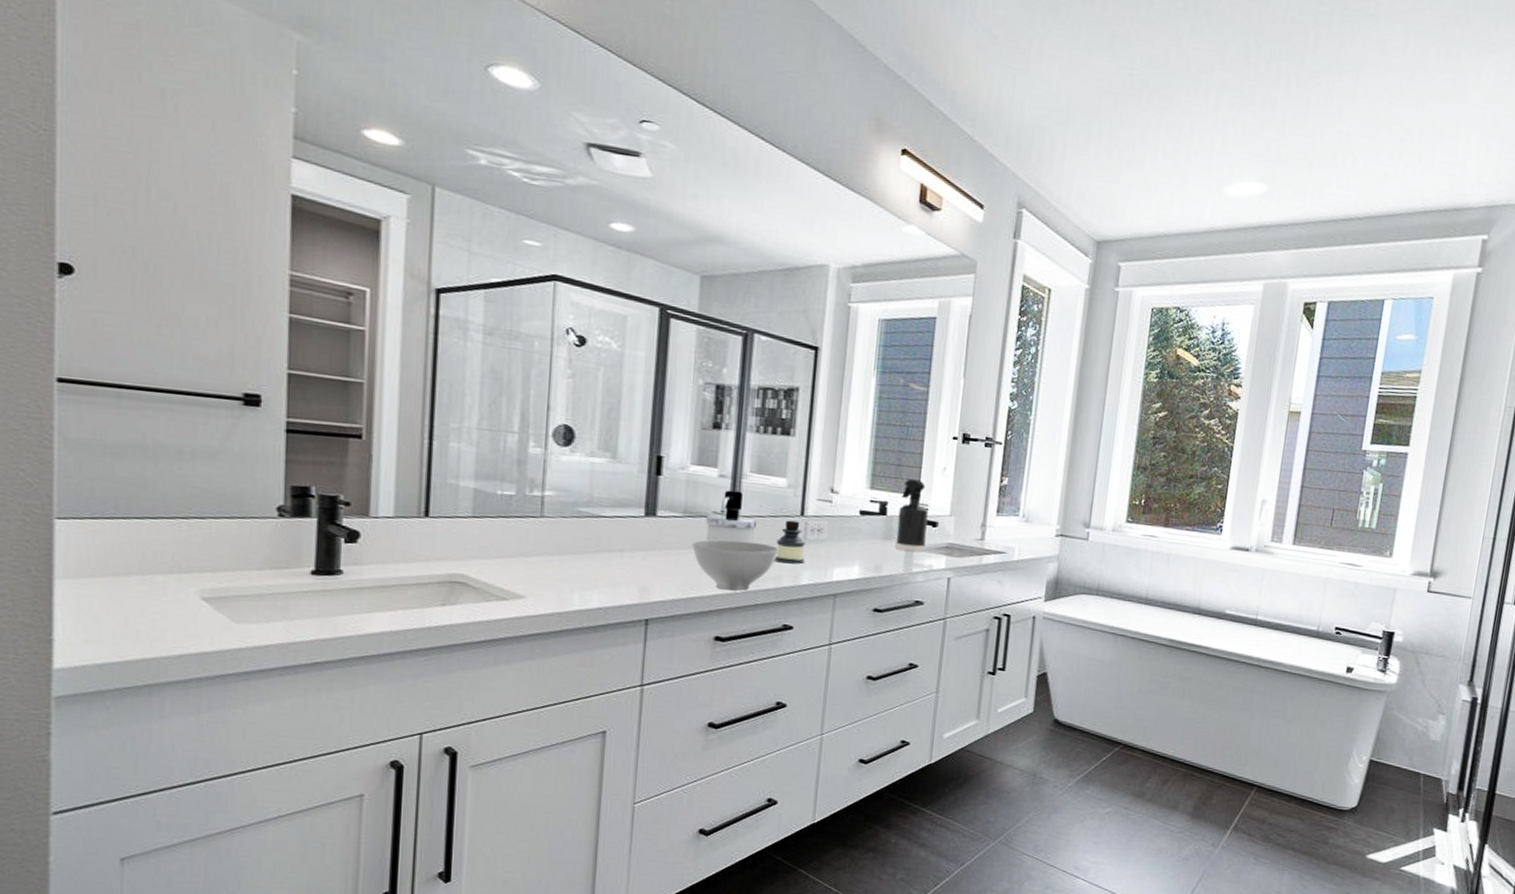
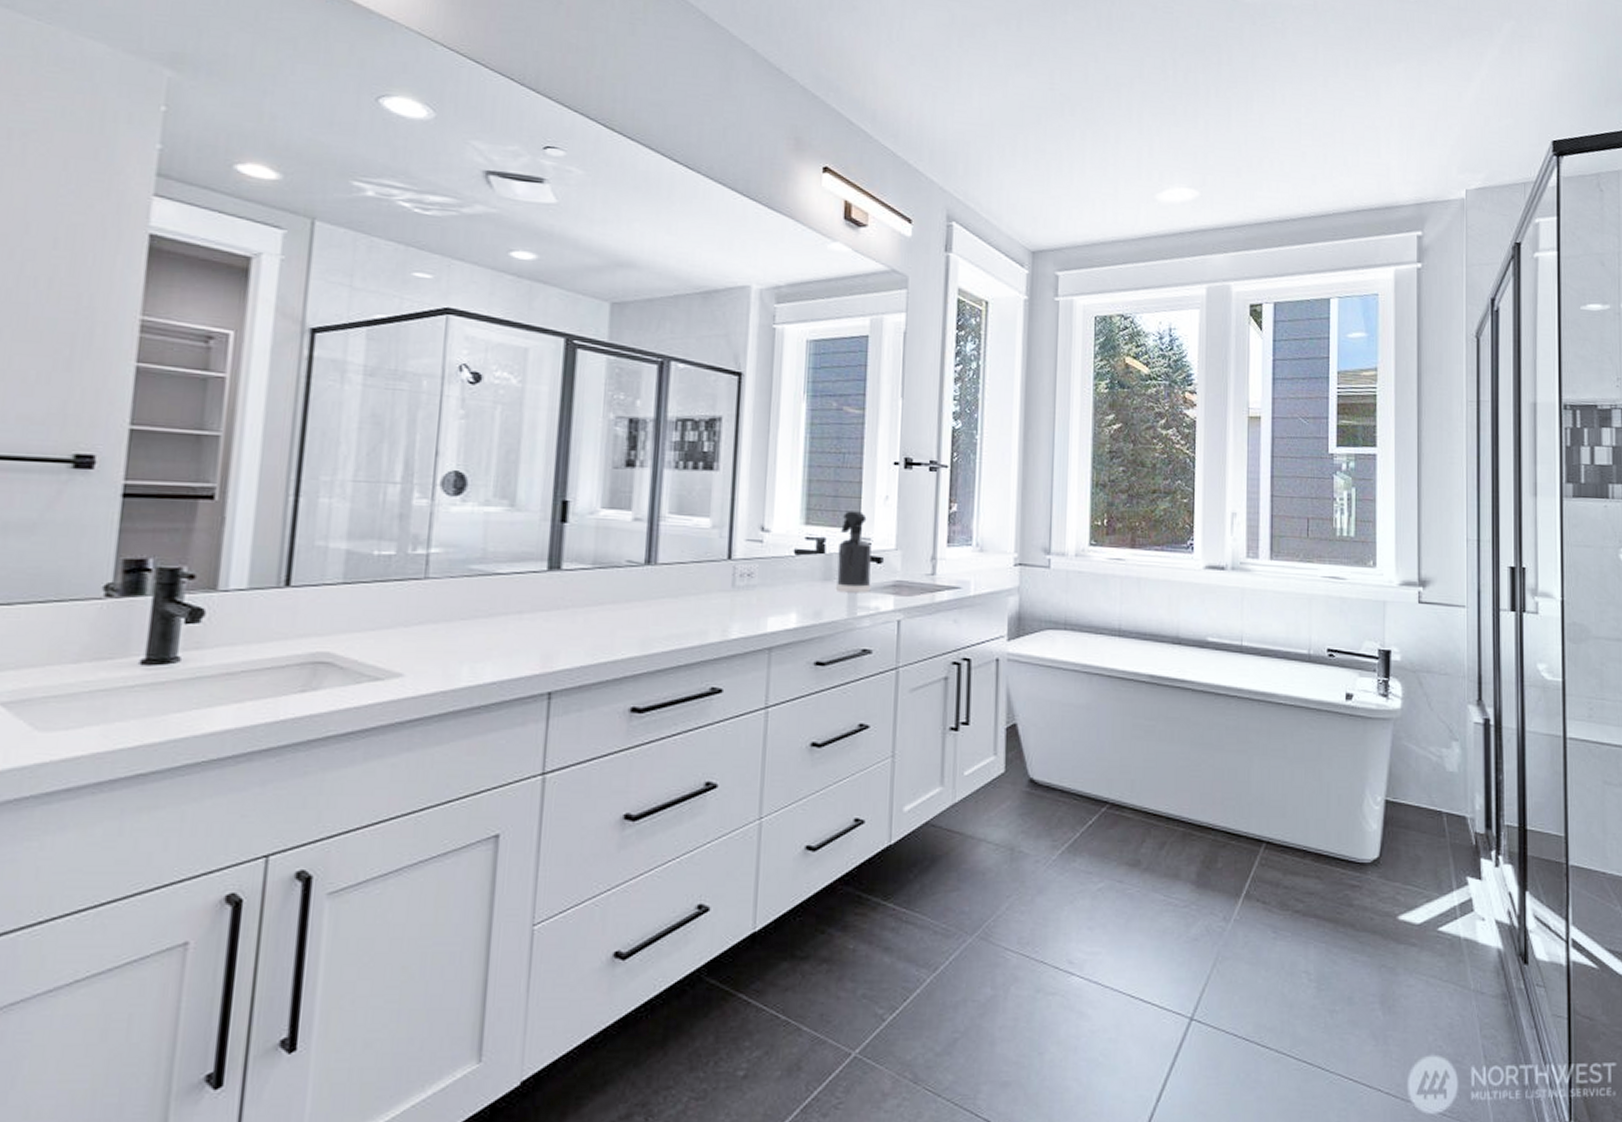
bowl: present [692,539,779,591] -> none [603,592,704,651]
soap dispenser: present [706,490,758,543] -> none [619,535,679,596]
ink bottle: present [774,520,806,564] -> none [699,565,735,616]

